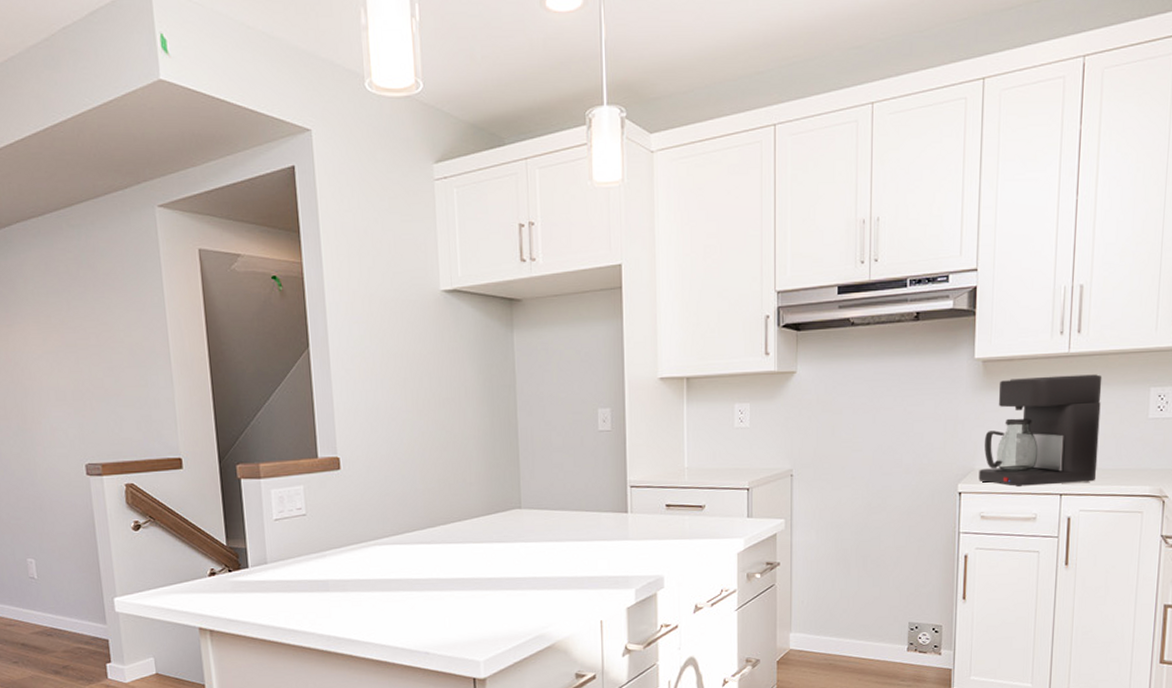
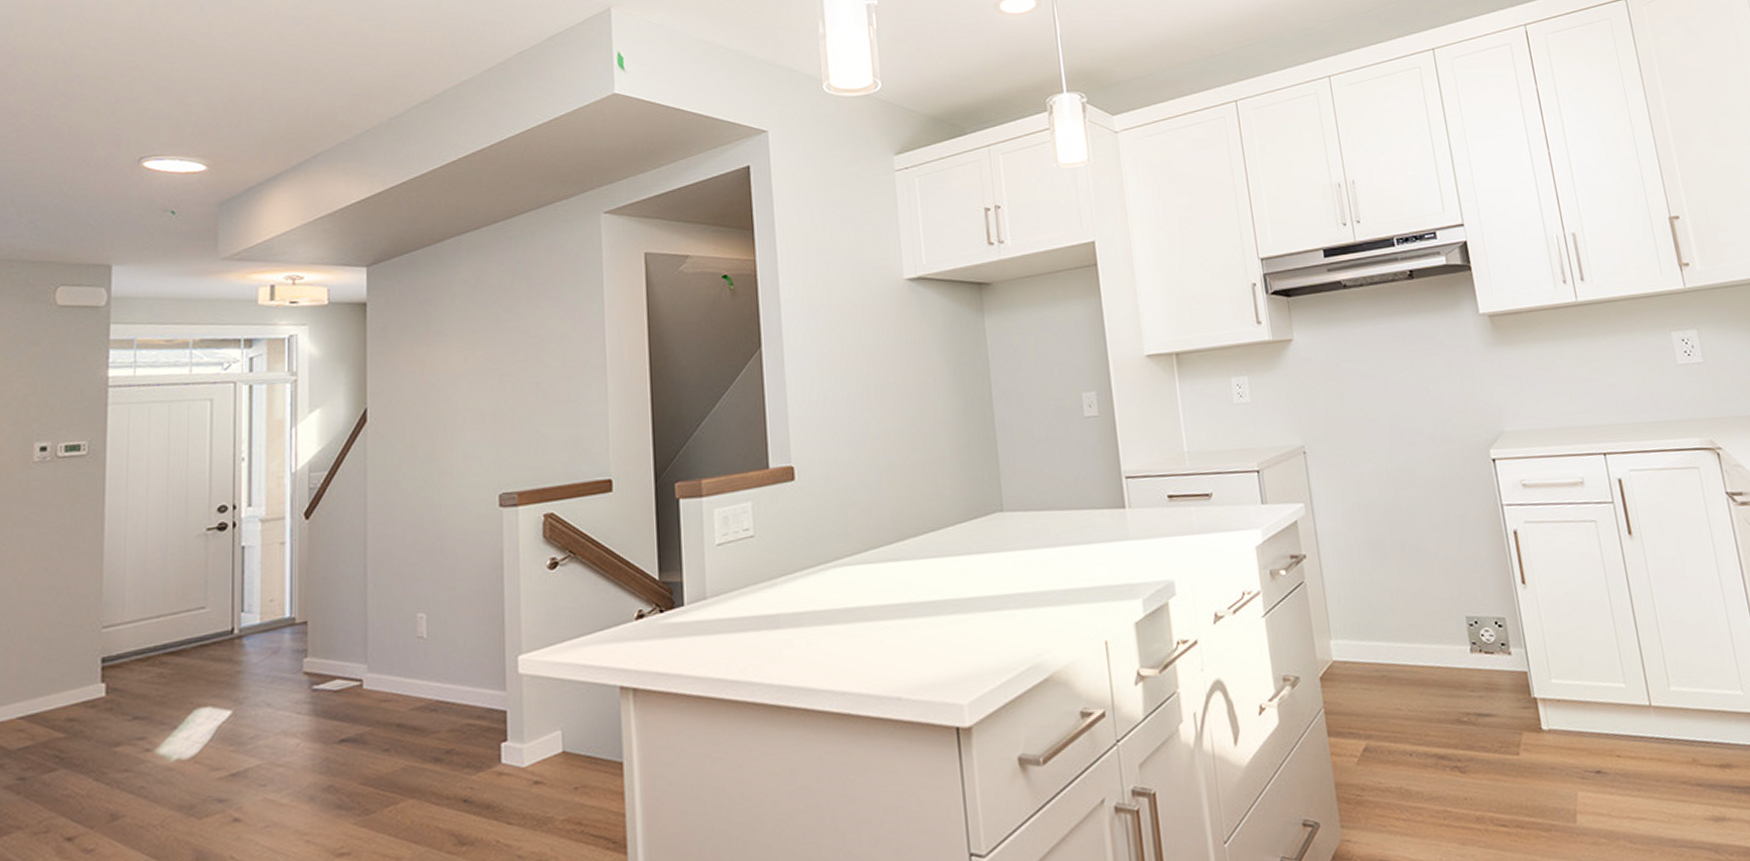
coffee maker: present [979,374,1102,488] -> none [1508,322,1639,449]

